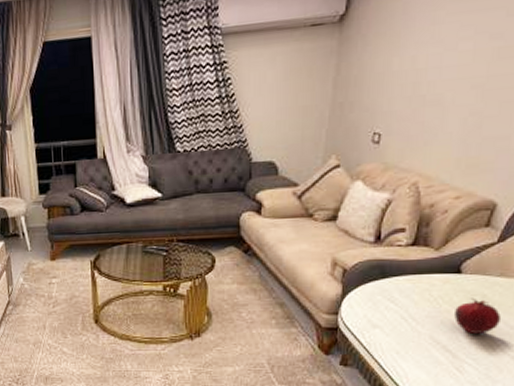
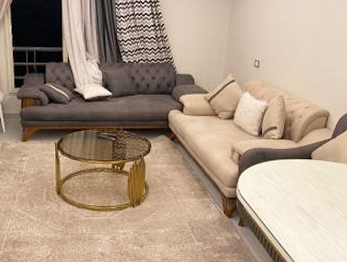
fruit: present [454,297,501,333] -> none [309,176,336,201]

